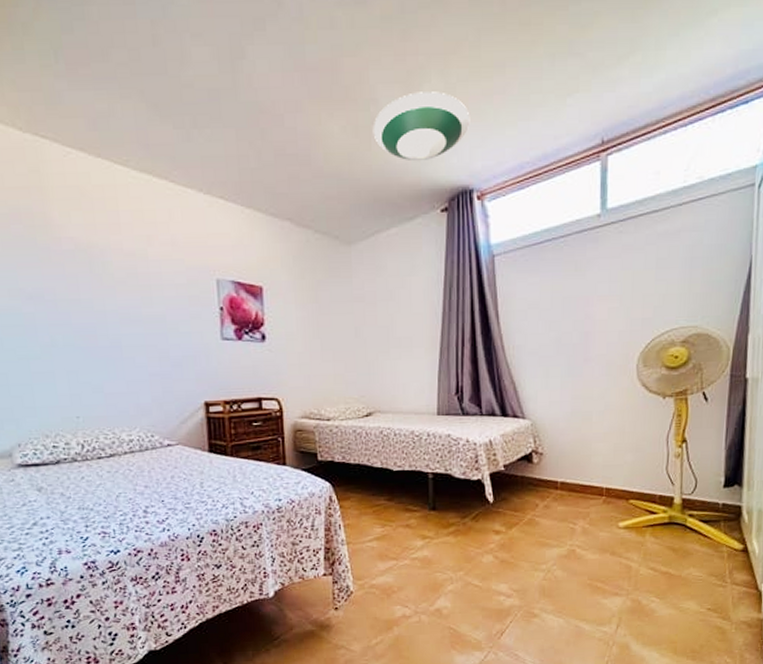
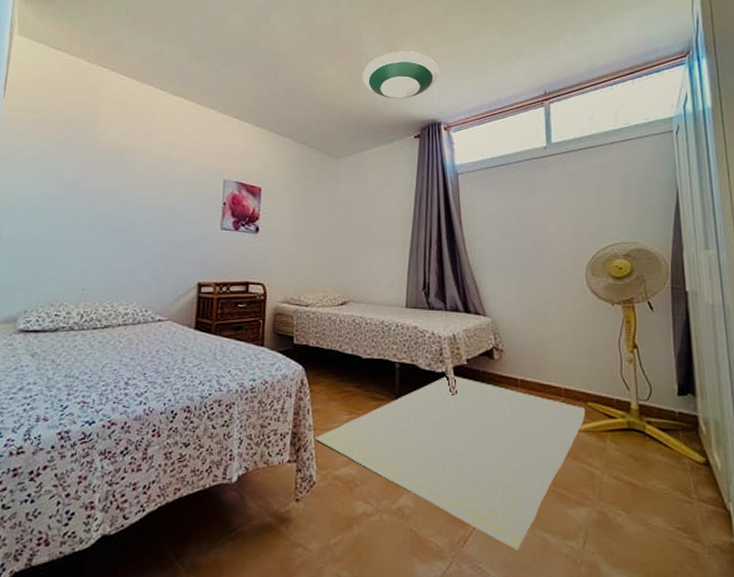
rug: none [349,482,626,638] -> present [315,375,585,550]

